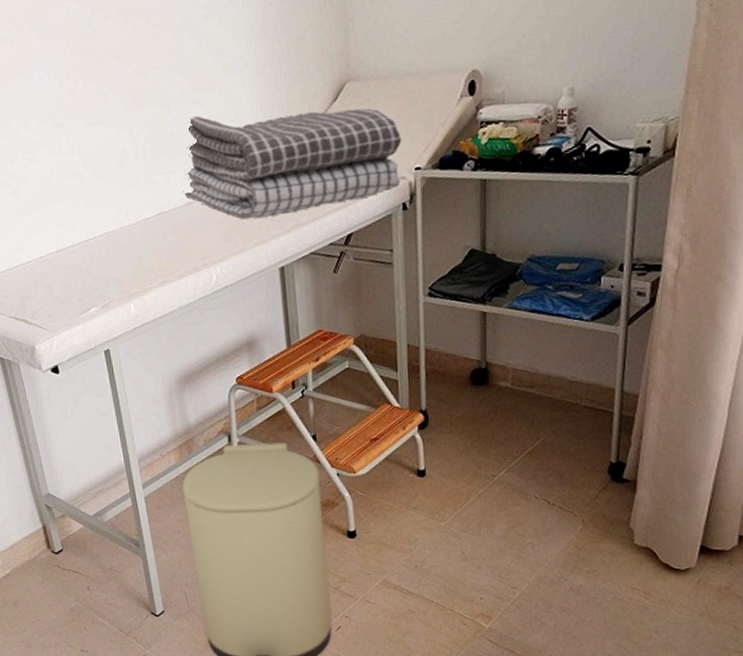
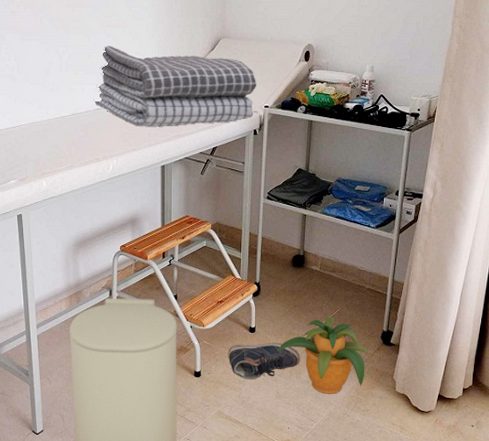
shoe: none [390,487,492,538] -> present [228,342,300,380]
potted plant: none [457,448,594,552] -> present [276,316,371,394]

